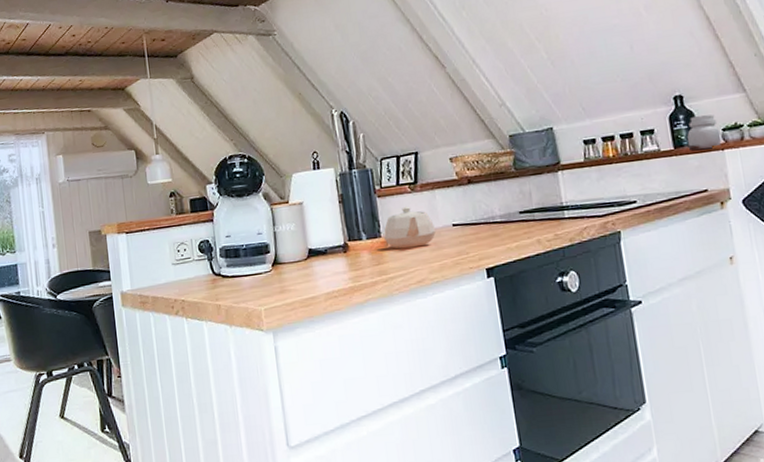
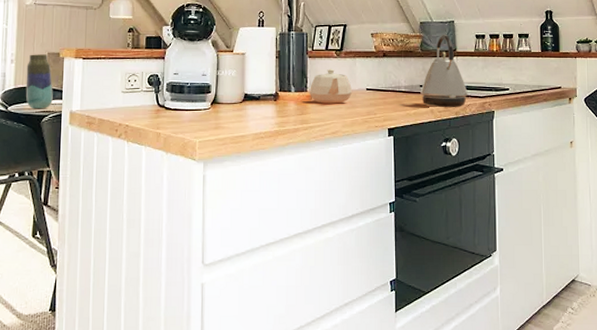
vase: none [69,233,101,295] -> present [25,54,53,110]
kettle: none [520,145,583,237] -> present [420,34,468,108]
jar: present [686,114,722,152] -> none [551,29,576,57]

